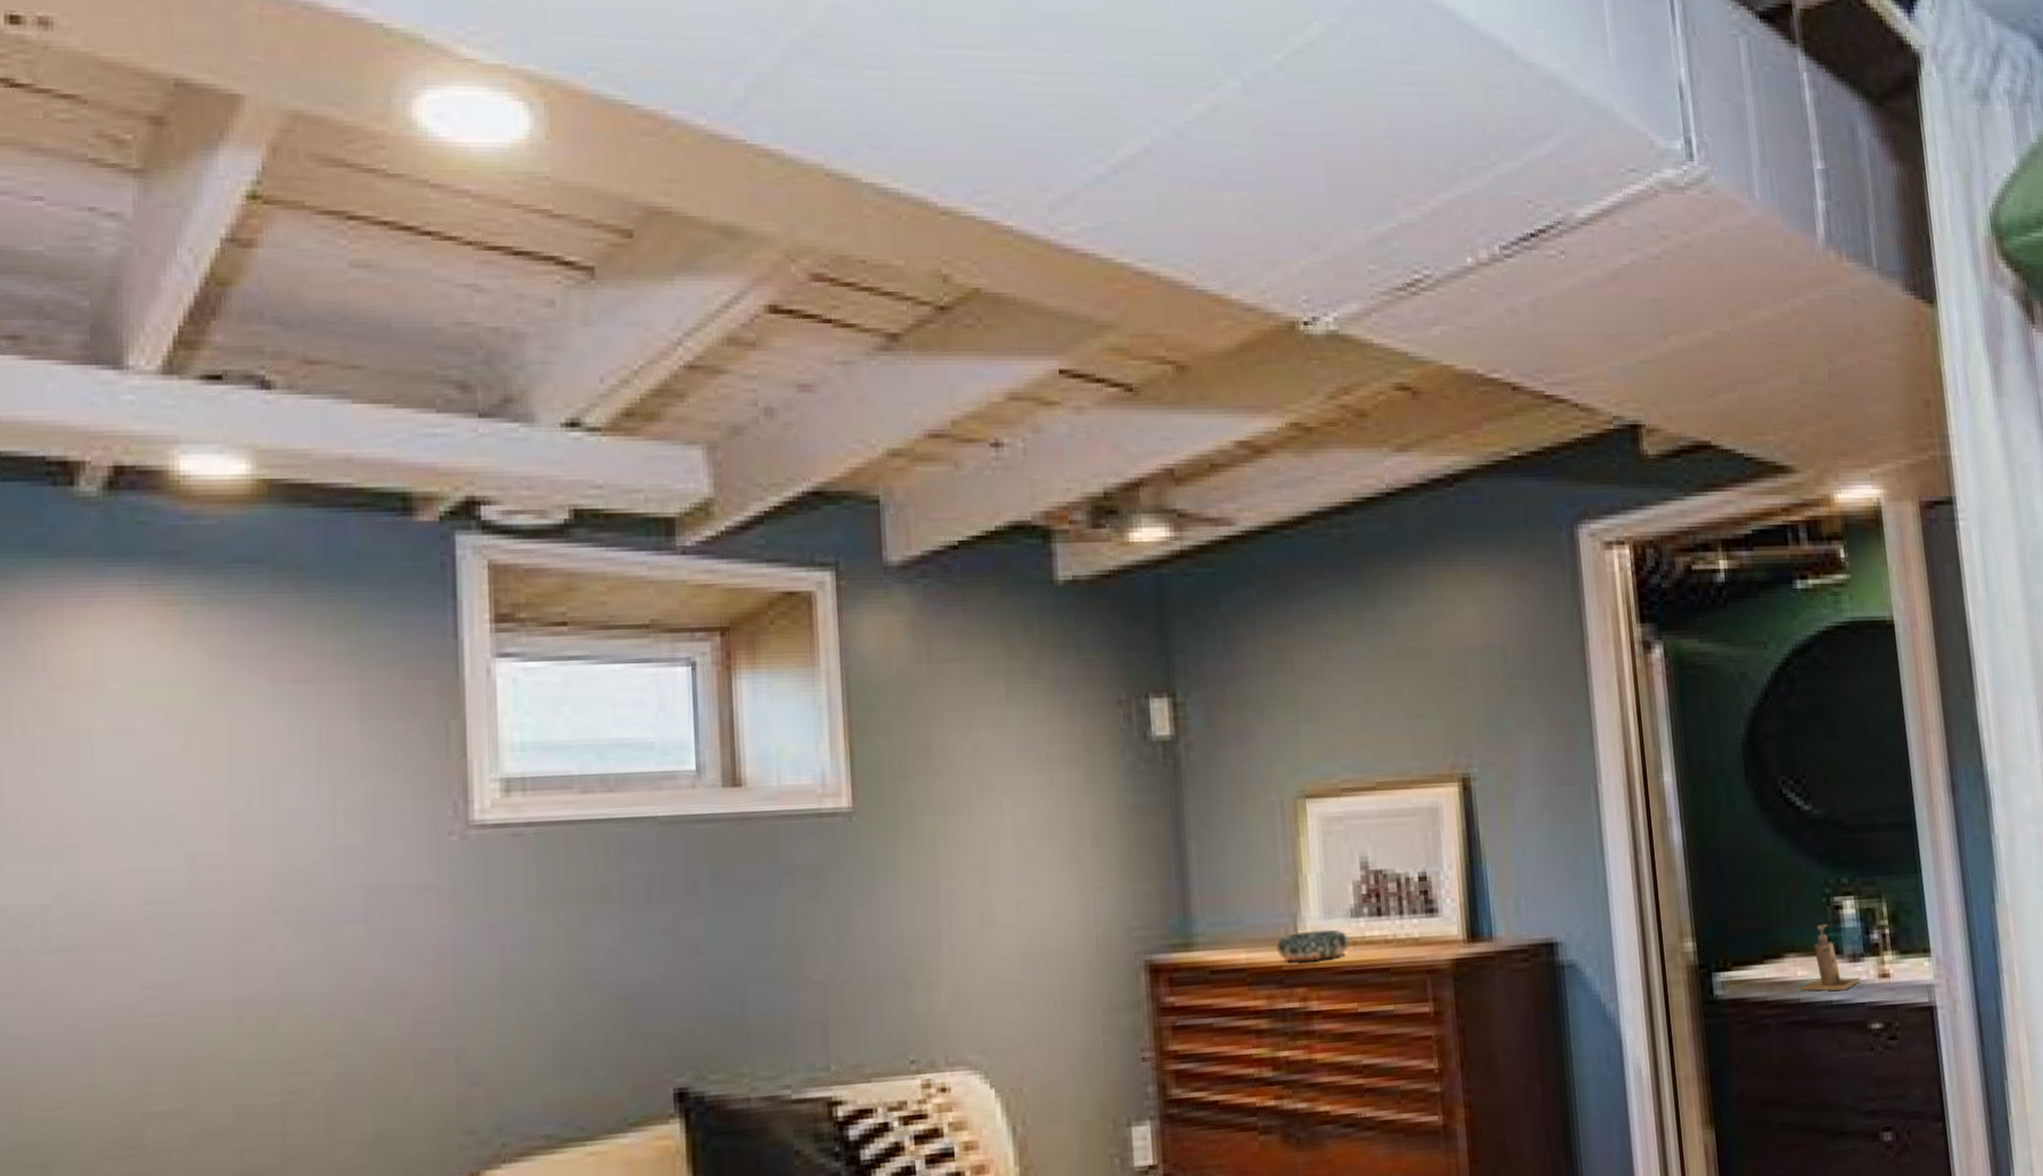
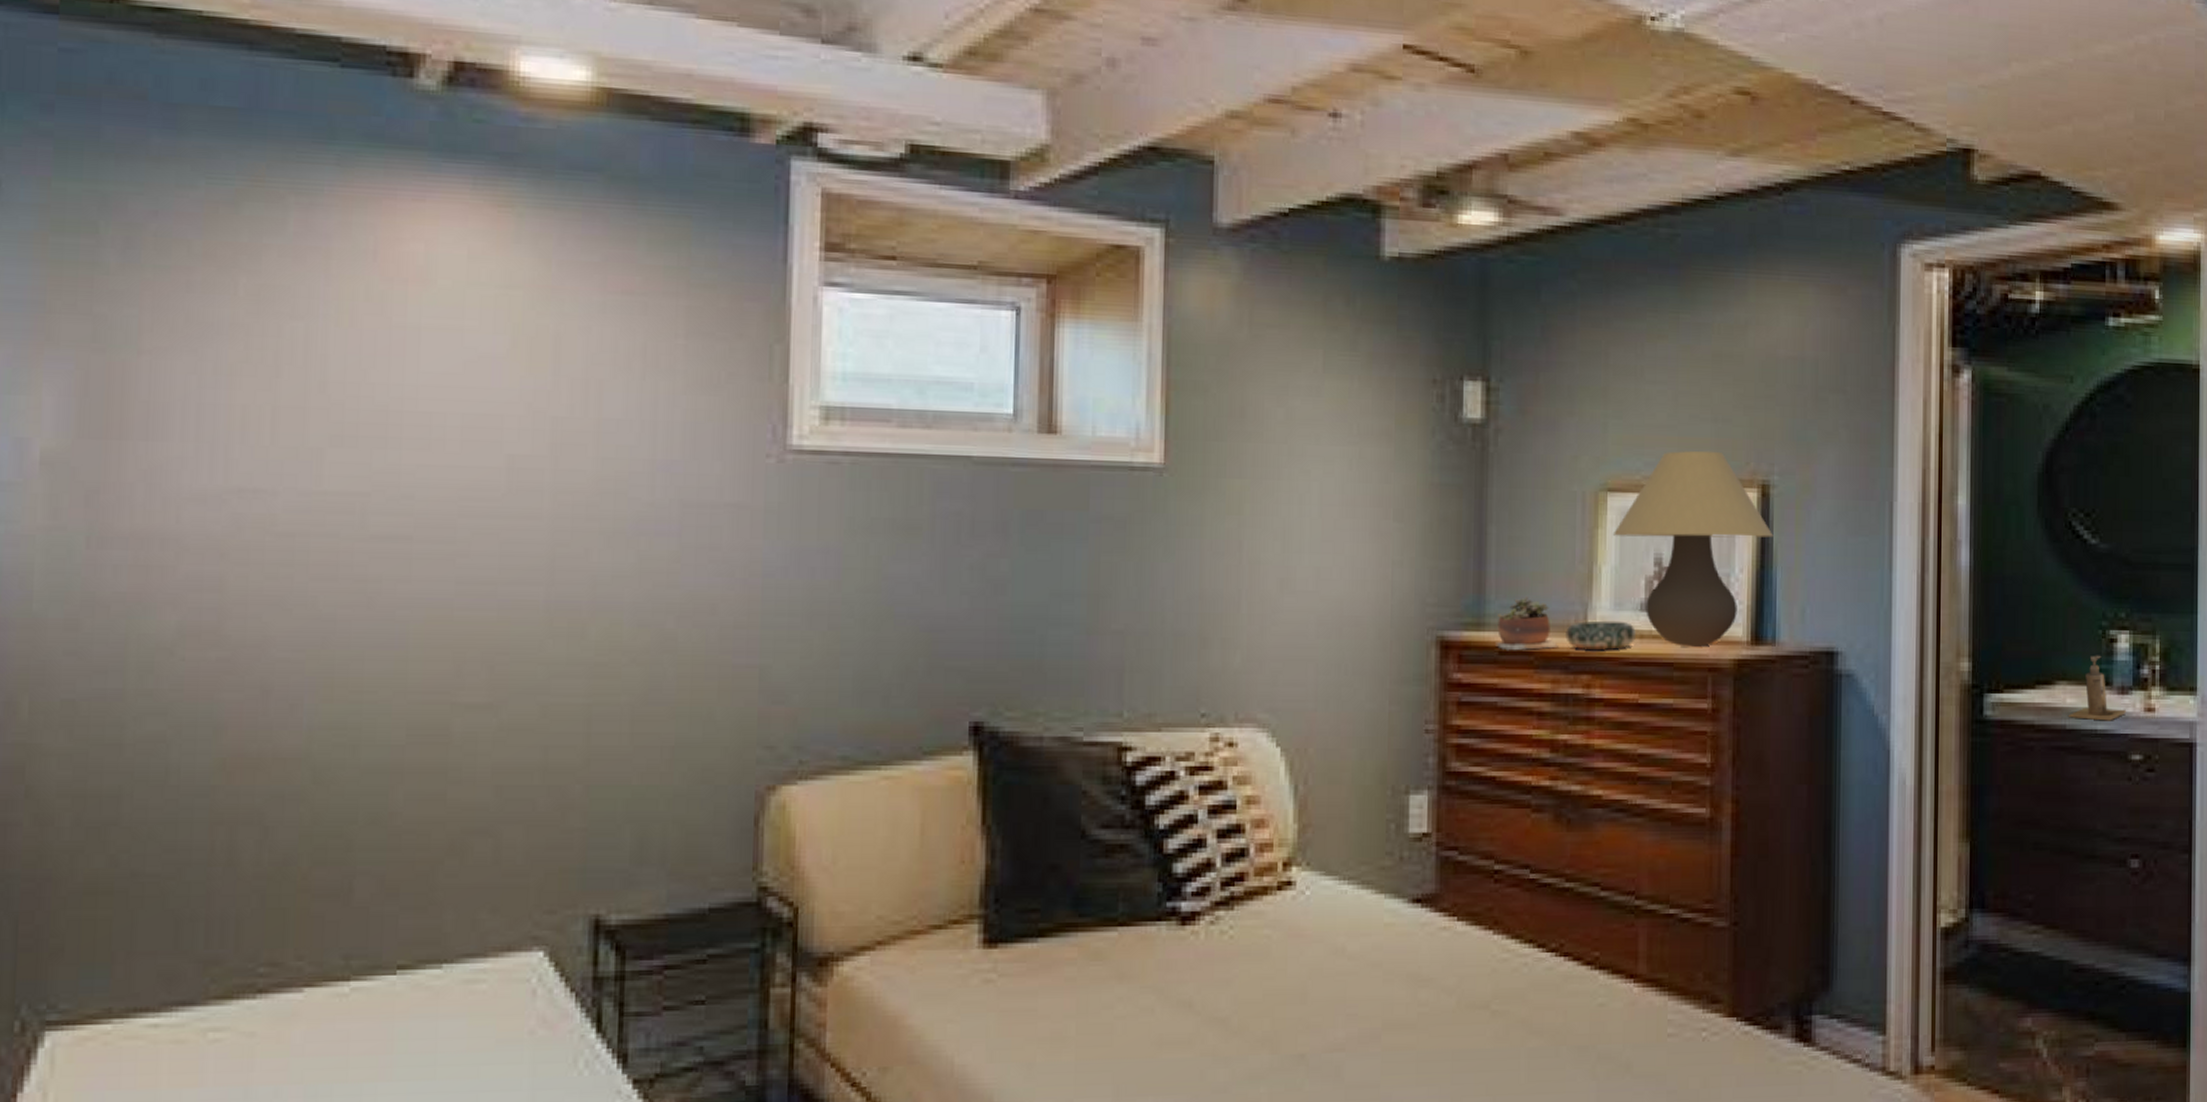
succulent plant: none [1205,912,1271,970] -> present [1494,597,1558,651]
table lamp: none [1315,748,1479,950] -> present [1612,450,1773,647]

